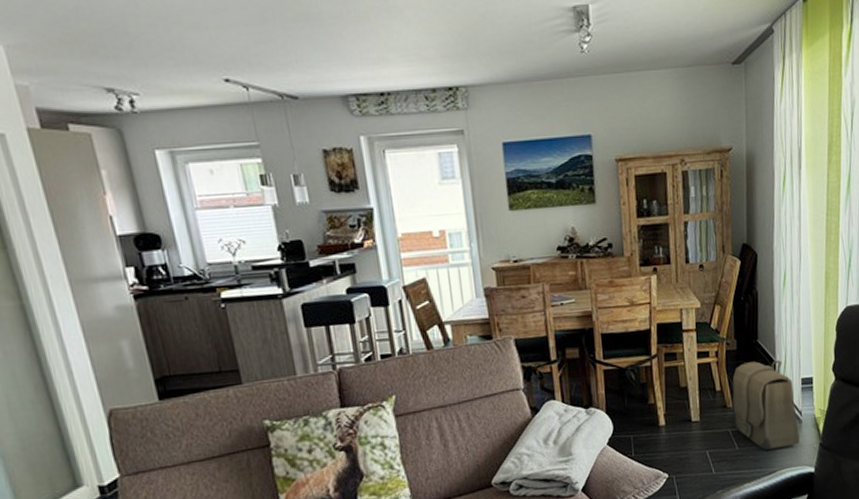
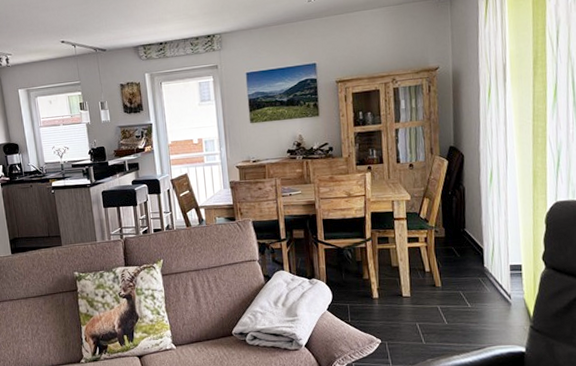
backpack: present [732,360,800,450] -> none [441,247,509,327]

